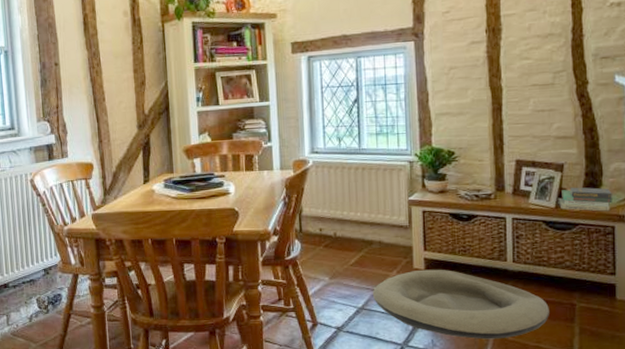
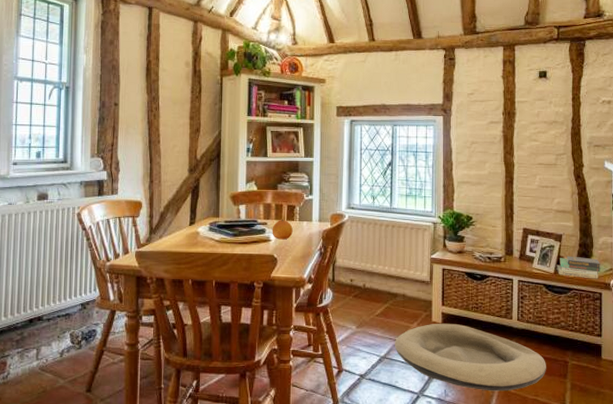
fruit: none [230,170,253,192] -> present [272,219,293,240]

